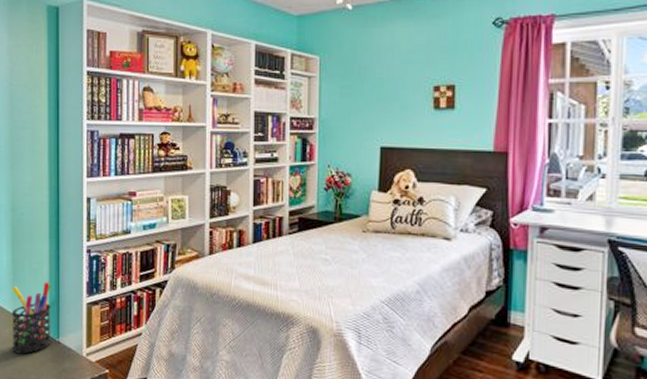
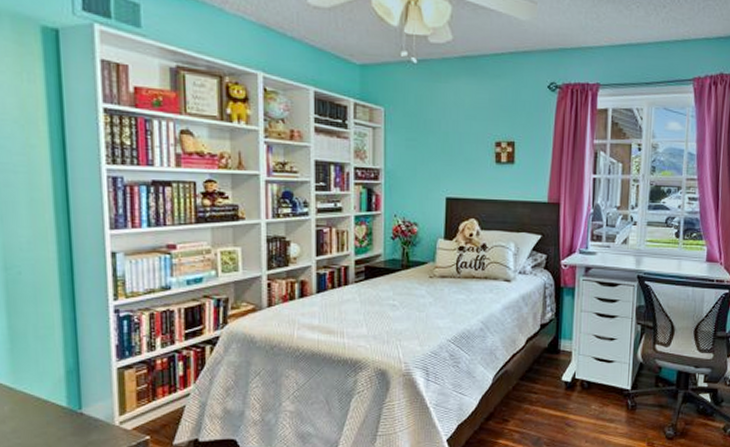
pen holder: present [11,282,52,354] -> none [9,349,71,432]

